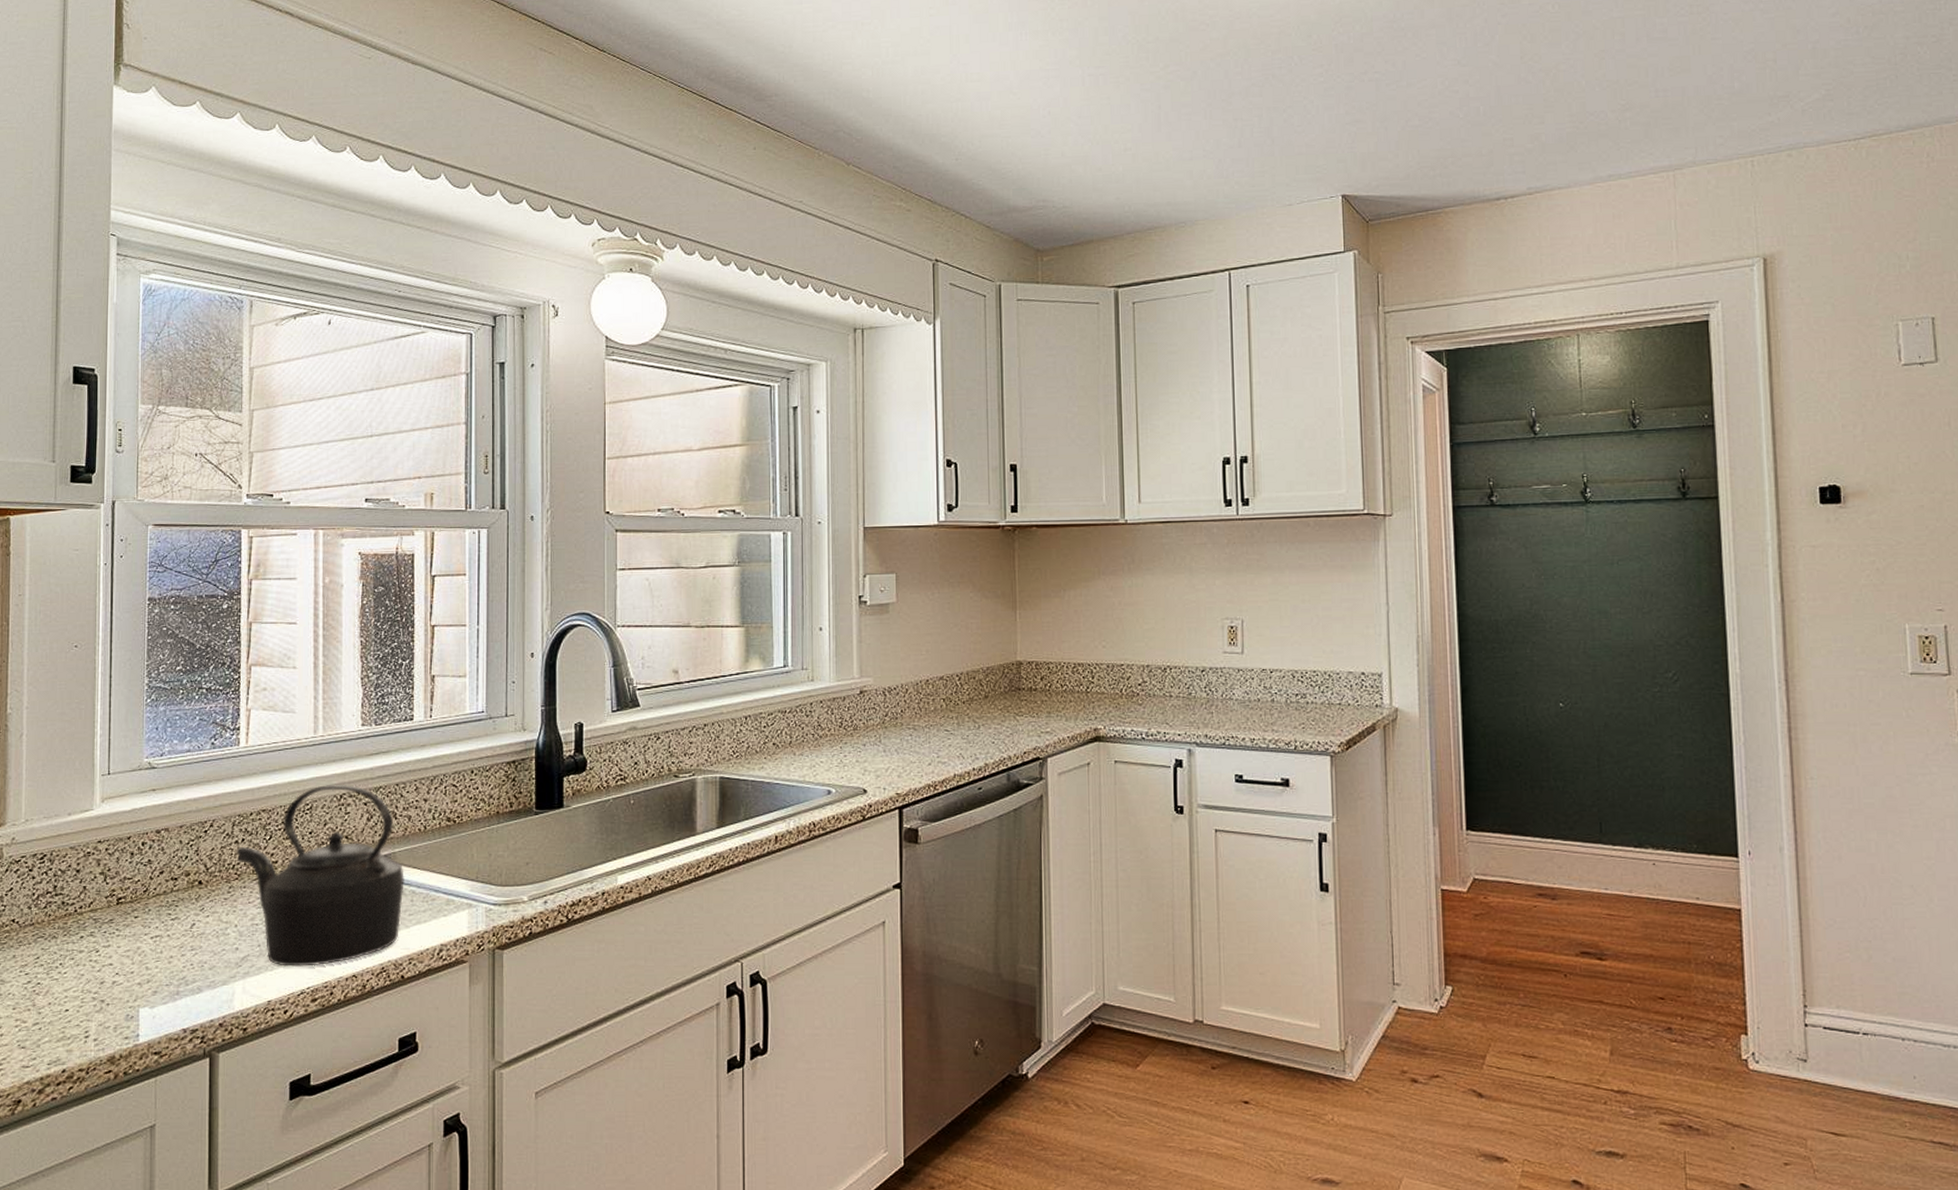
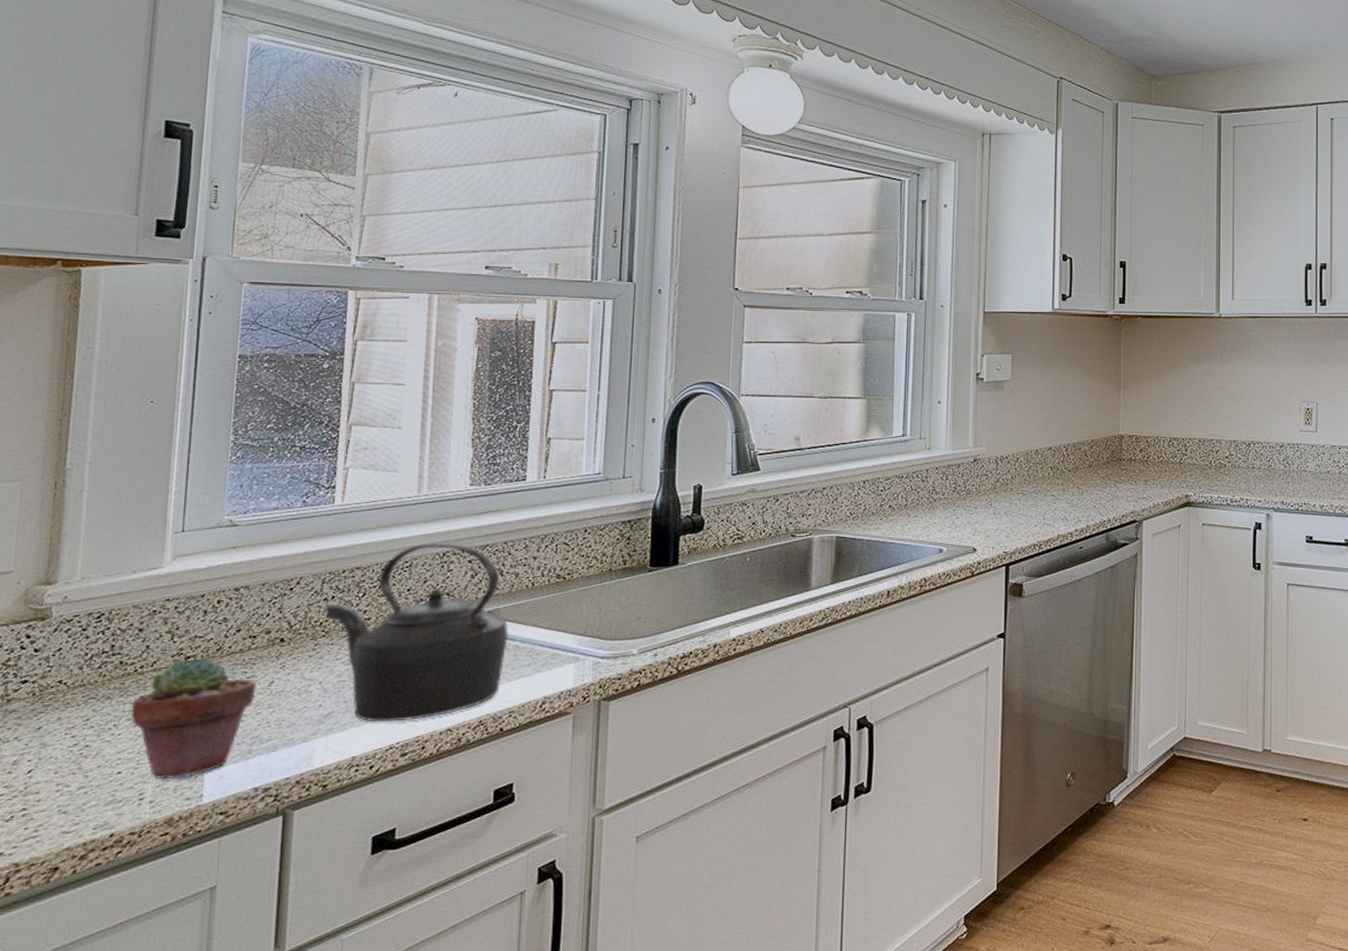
potted succulent: none [73,898,180,1019] -> present [130,657,257,779]

